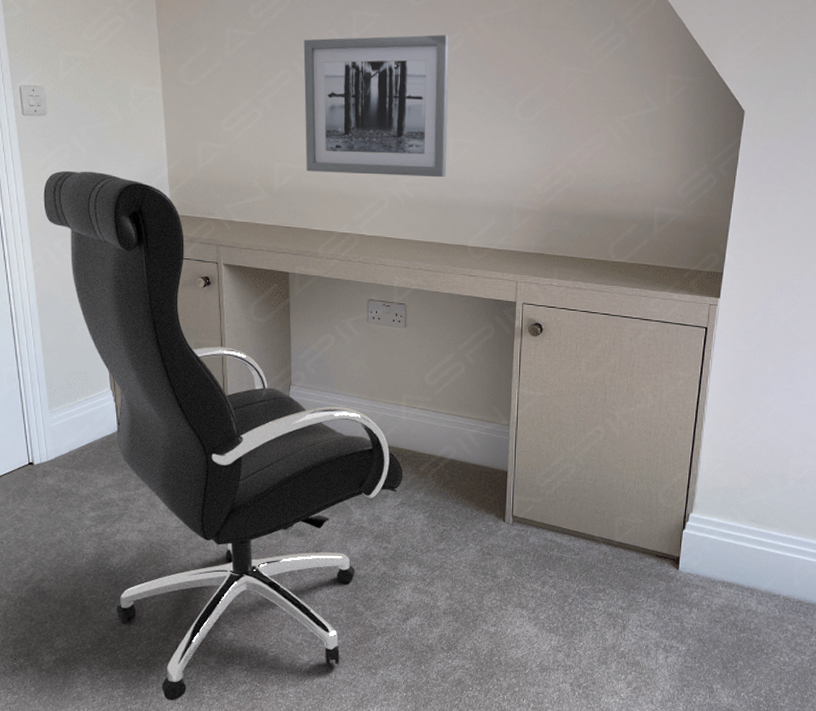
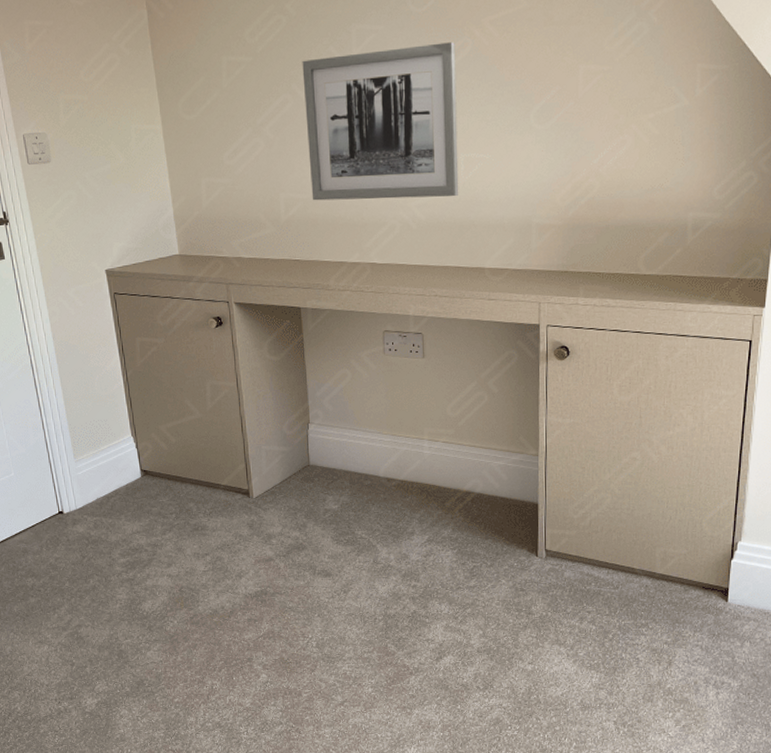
office chair: present [43,170,403,701] -> none [53,216,429,742]

